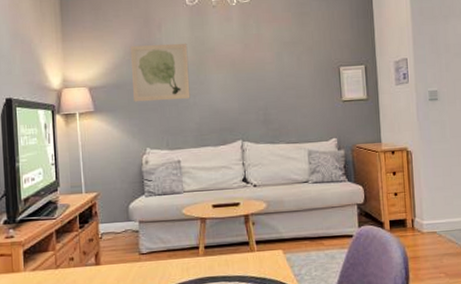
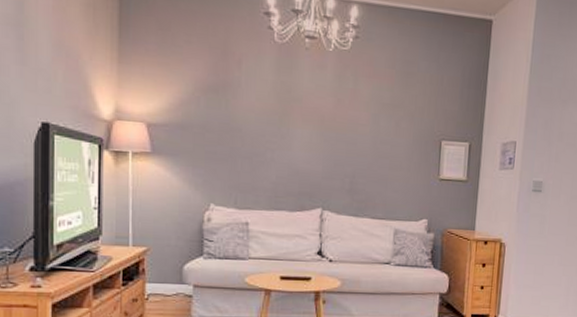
wall art: present [130,43,190,102] -> none [200,81,271,154]

